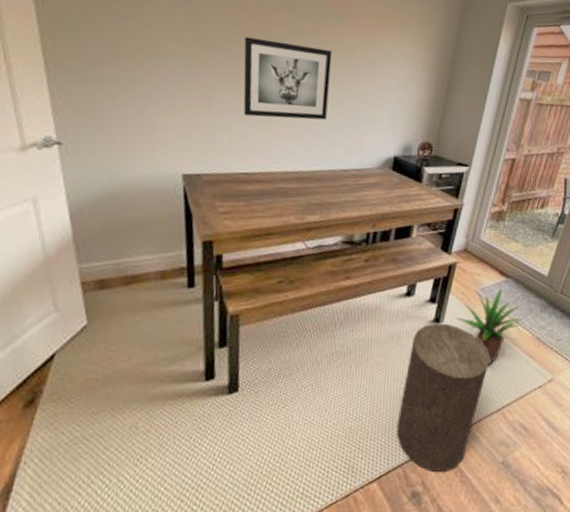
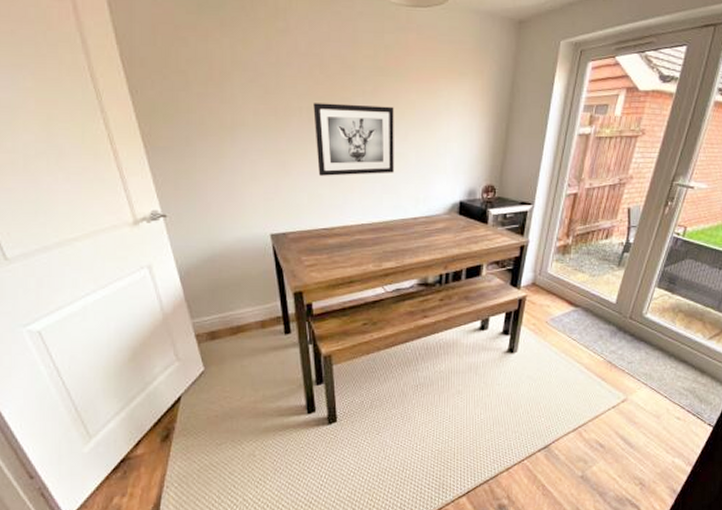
stool: present [396,323,489,473] -> none [480,353,563,487]
potted plant: present [455,287,523,366] -> none [528,316,594,389]

